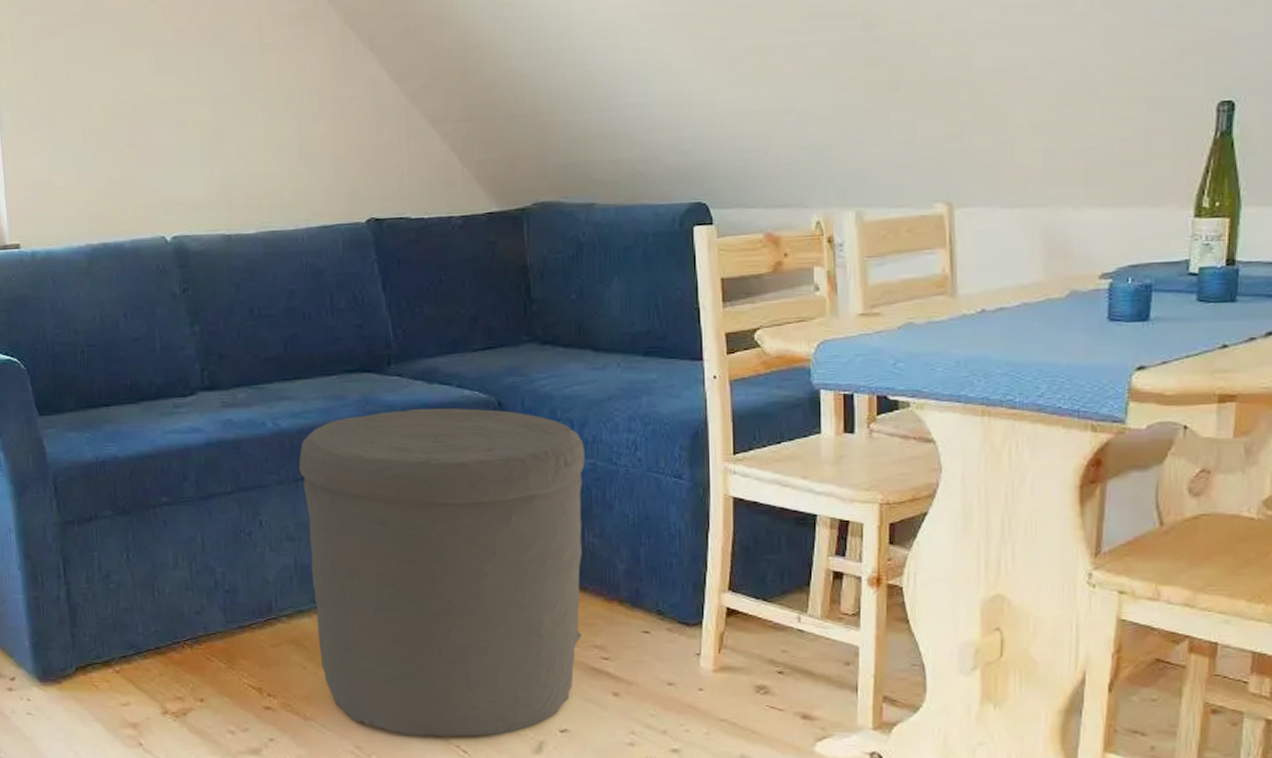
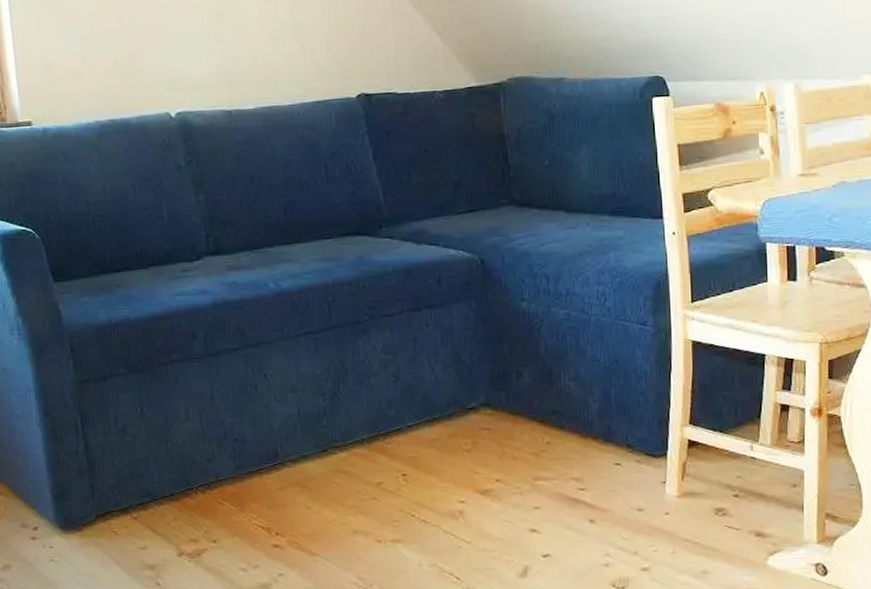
basket: present [298,407,585,737] -> none [299,266,560,567]

